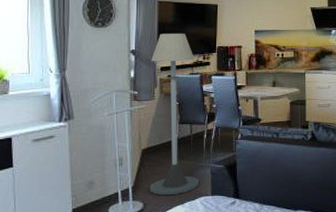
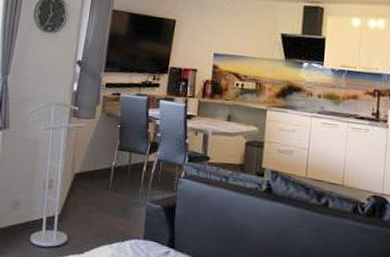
floor lamp: present [149,34,200,196] -> none [76,46,144,232]

